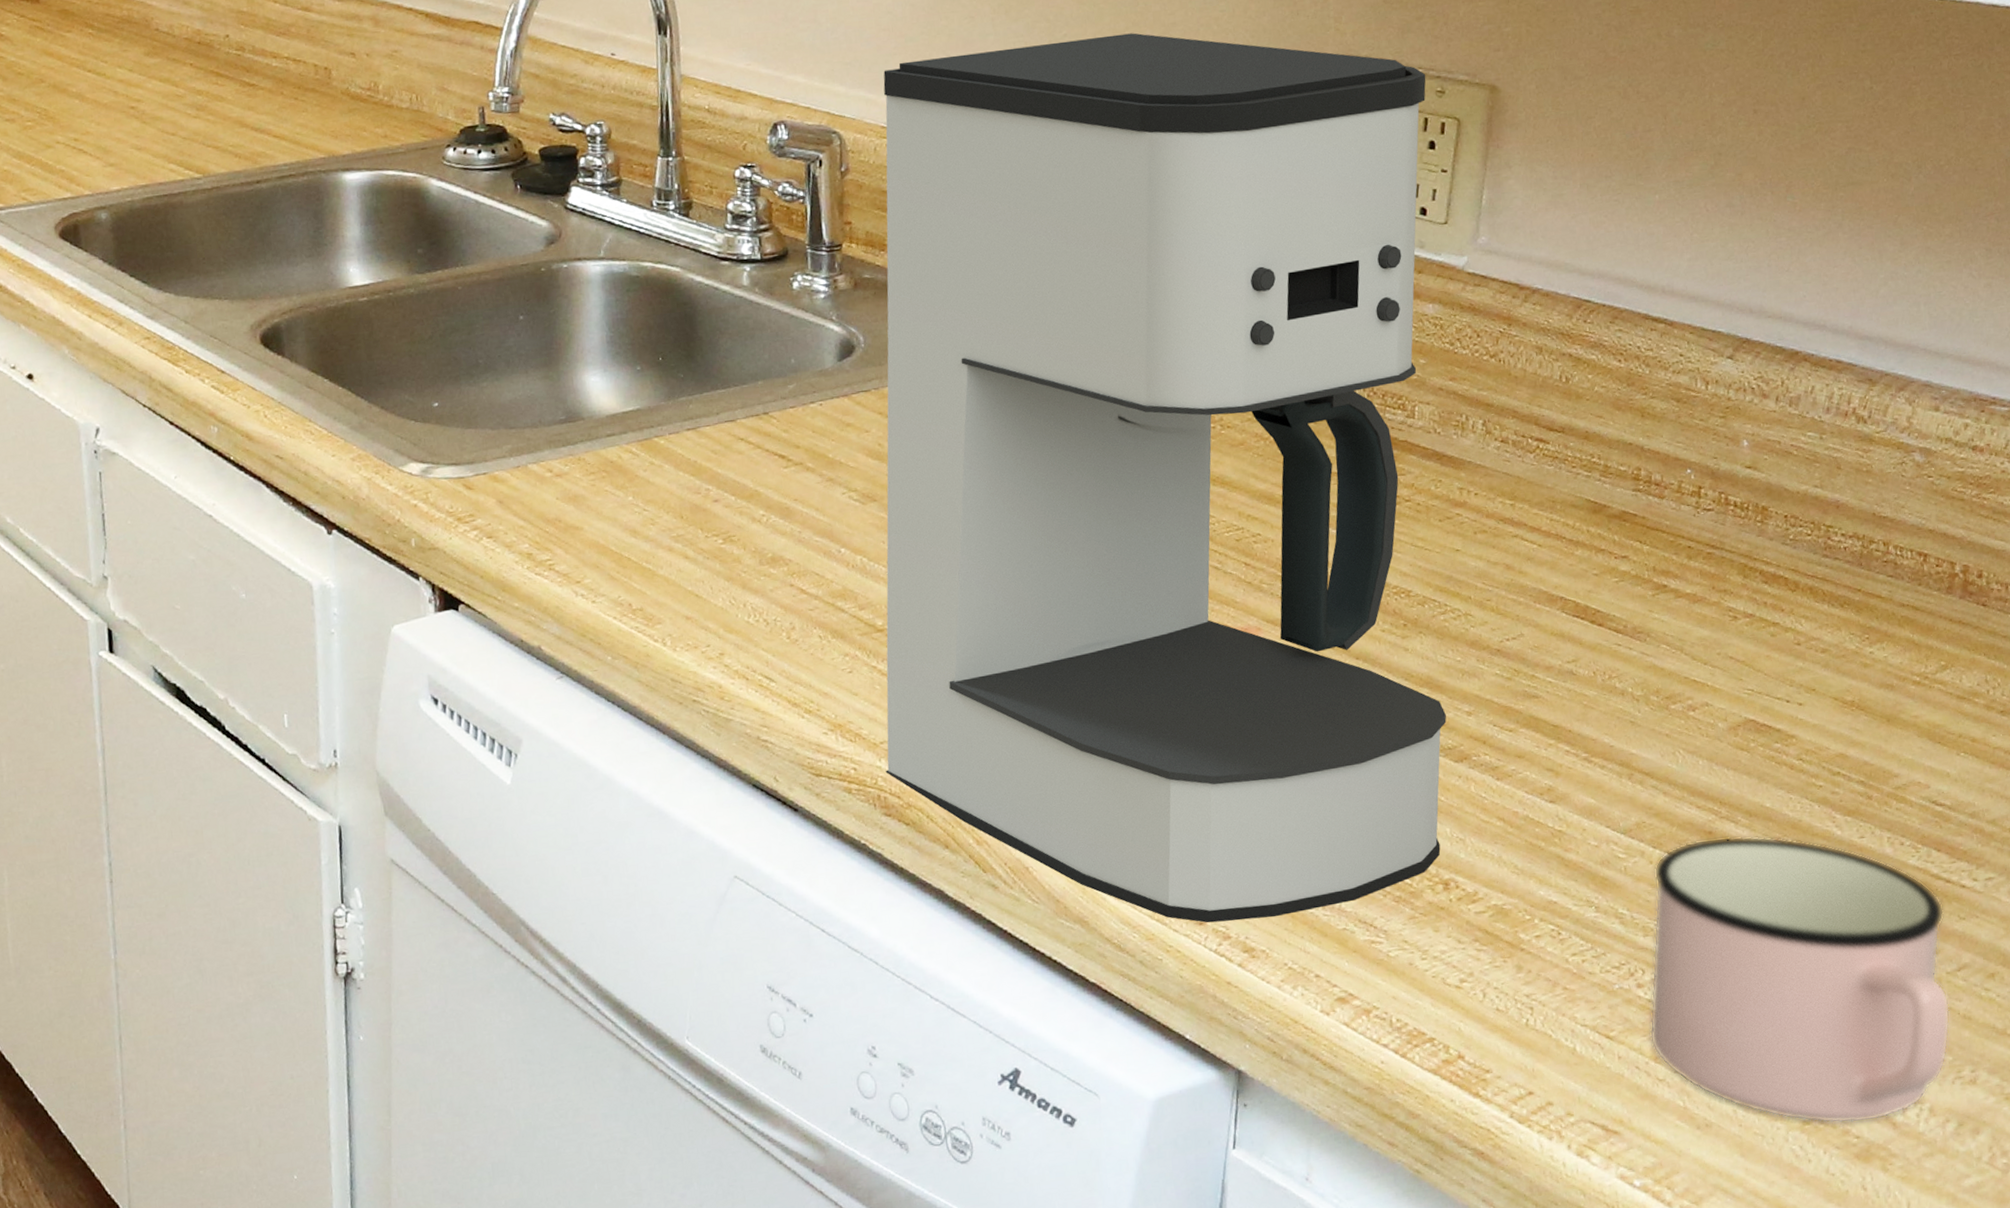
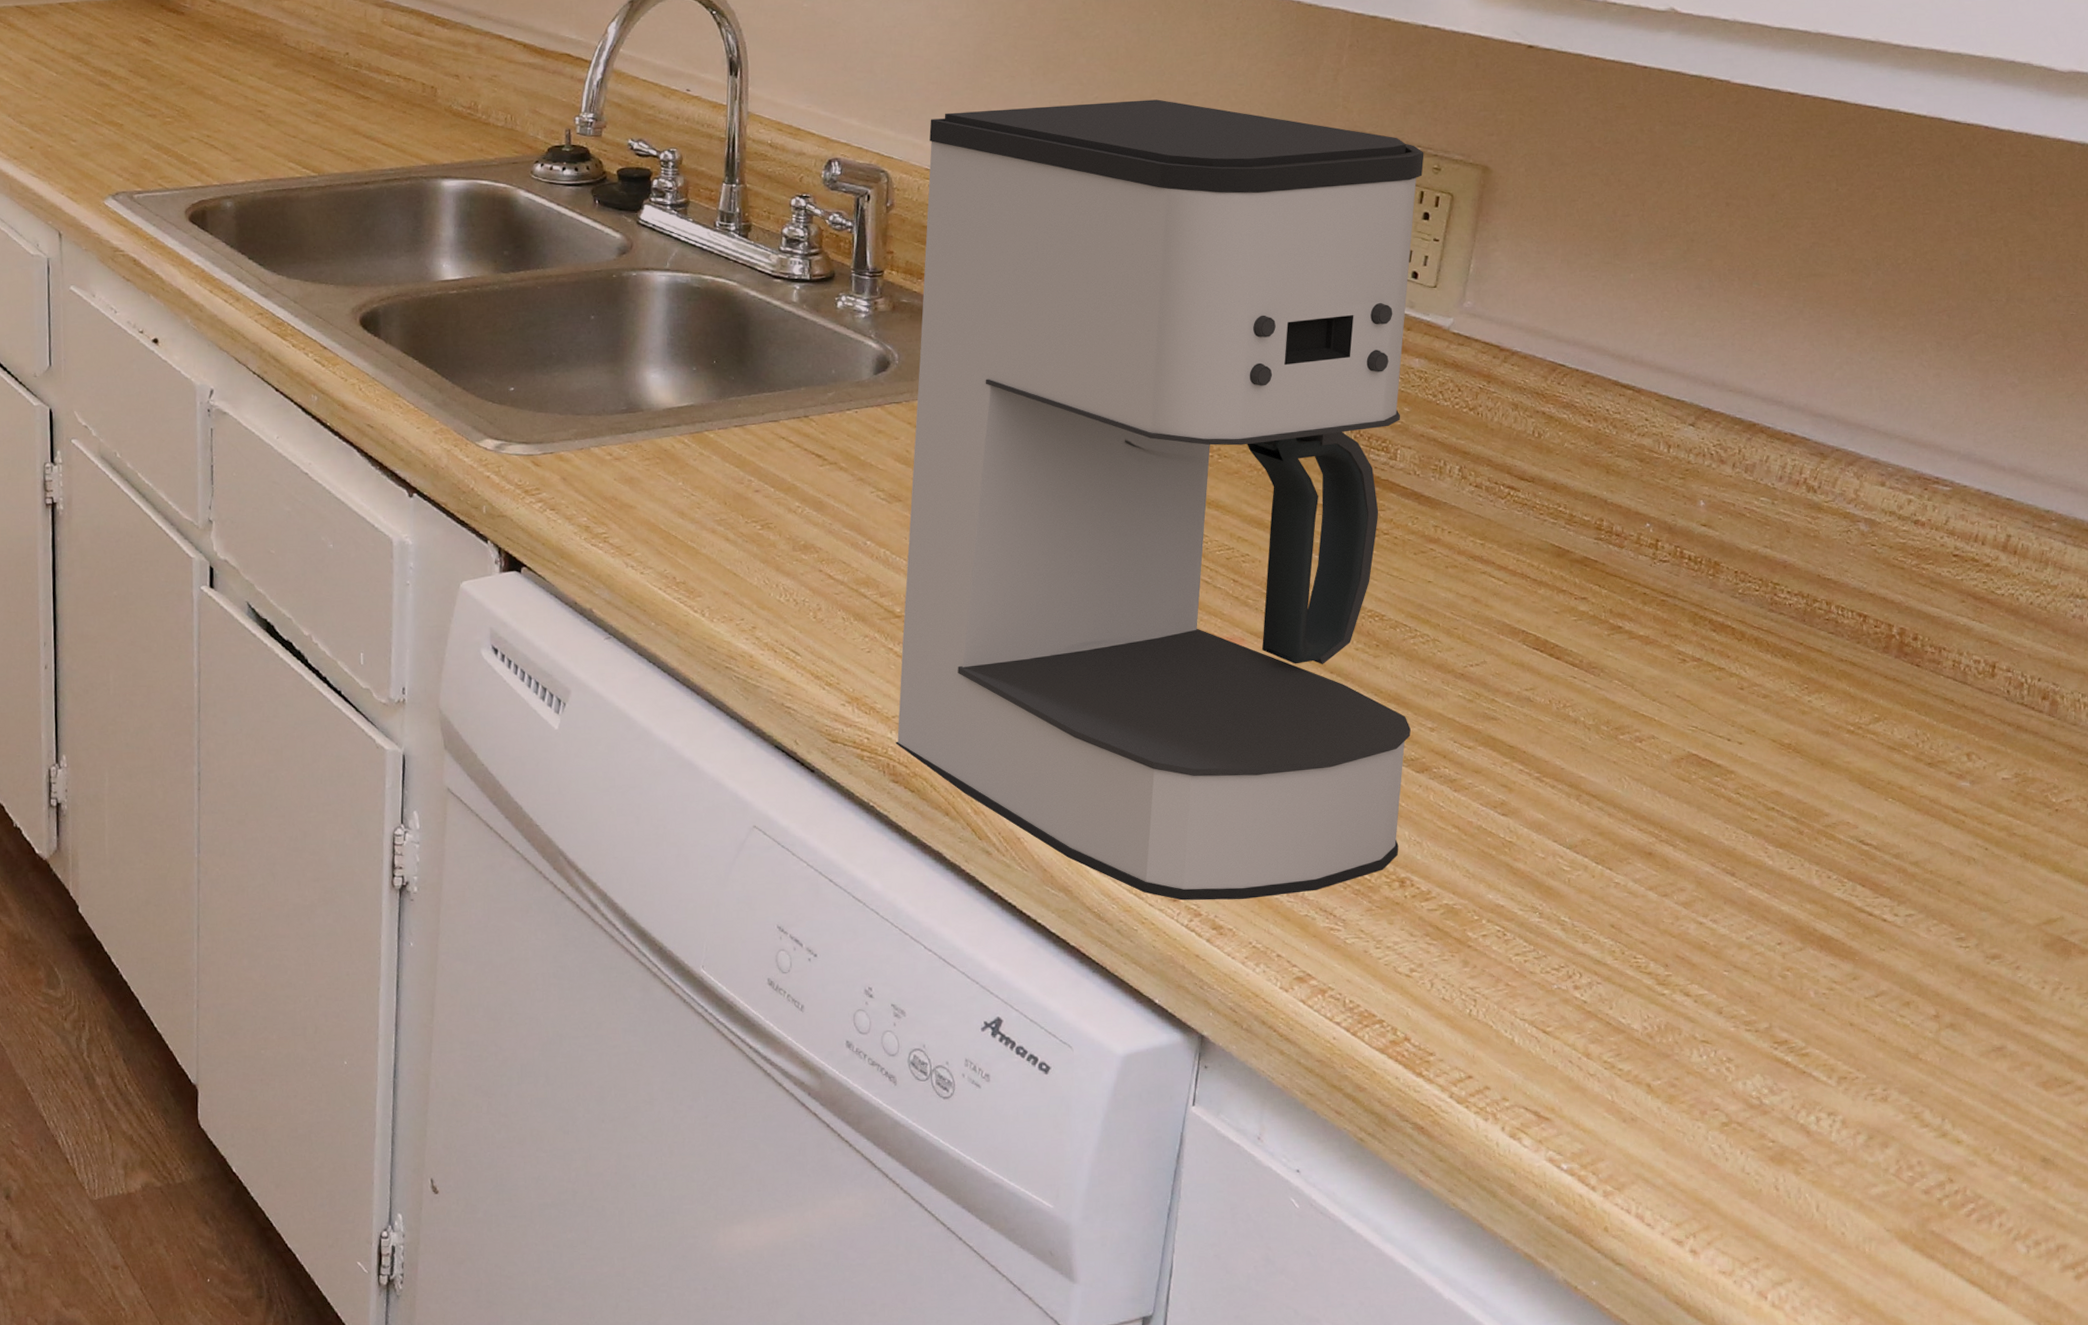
mug: present [1649,836,1951,1124] -> none [1583,858,1867,1128]

